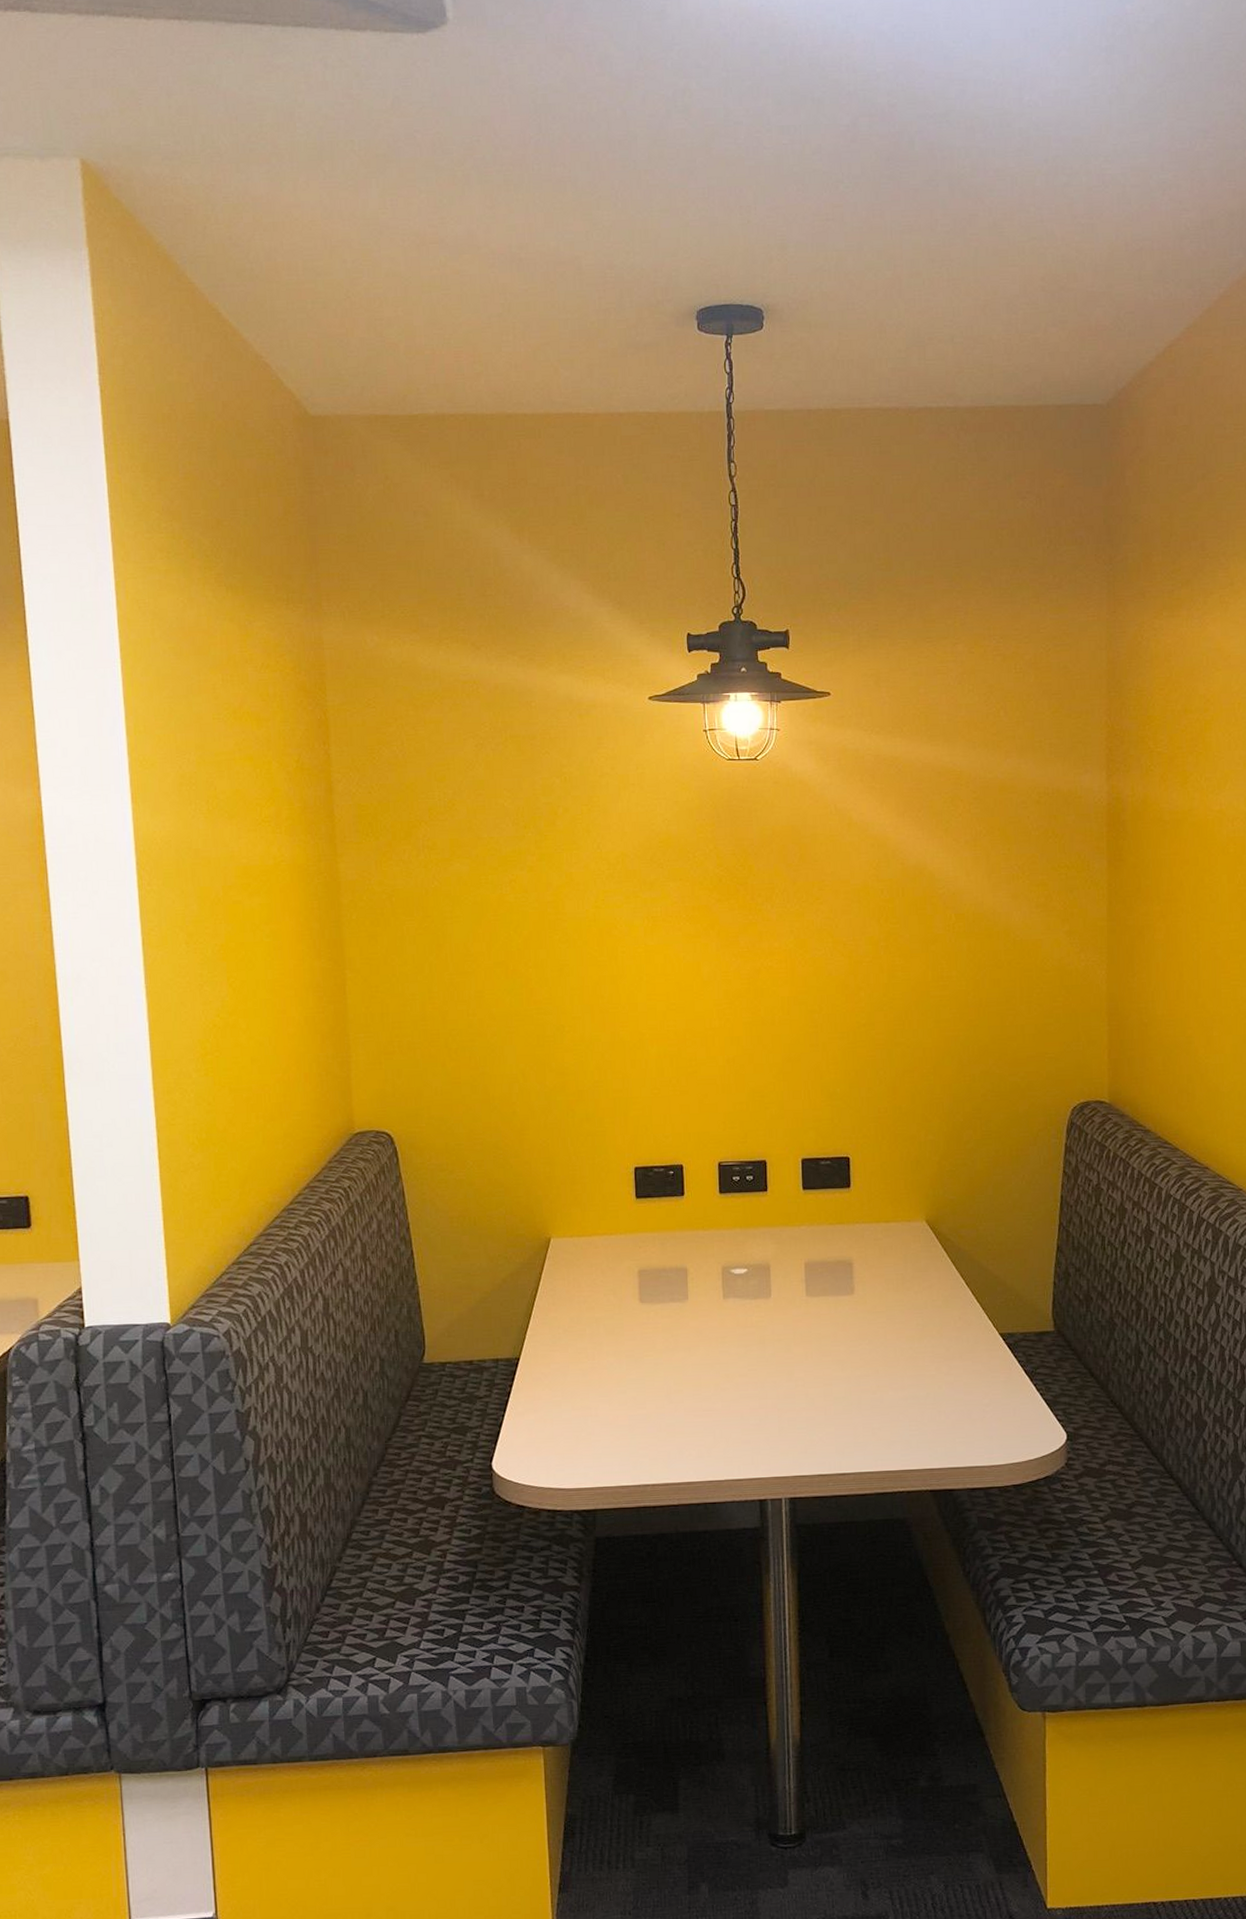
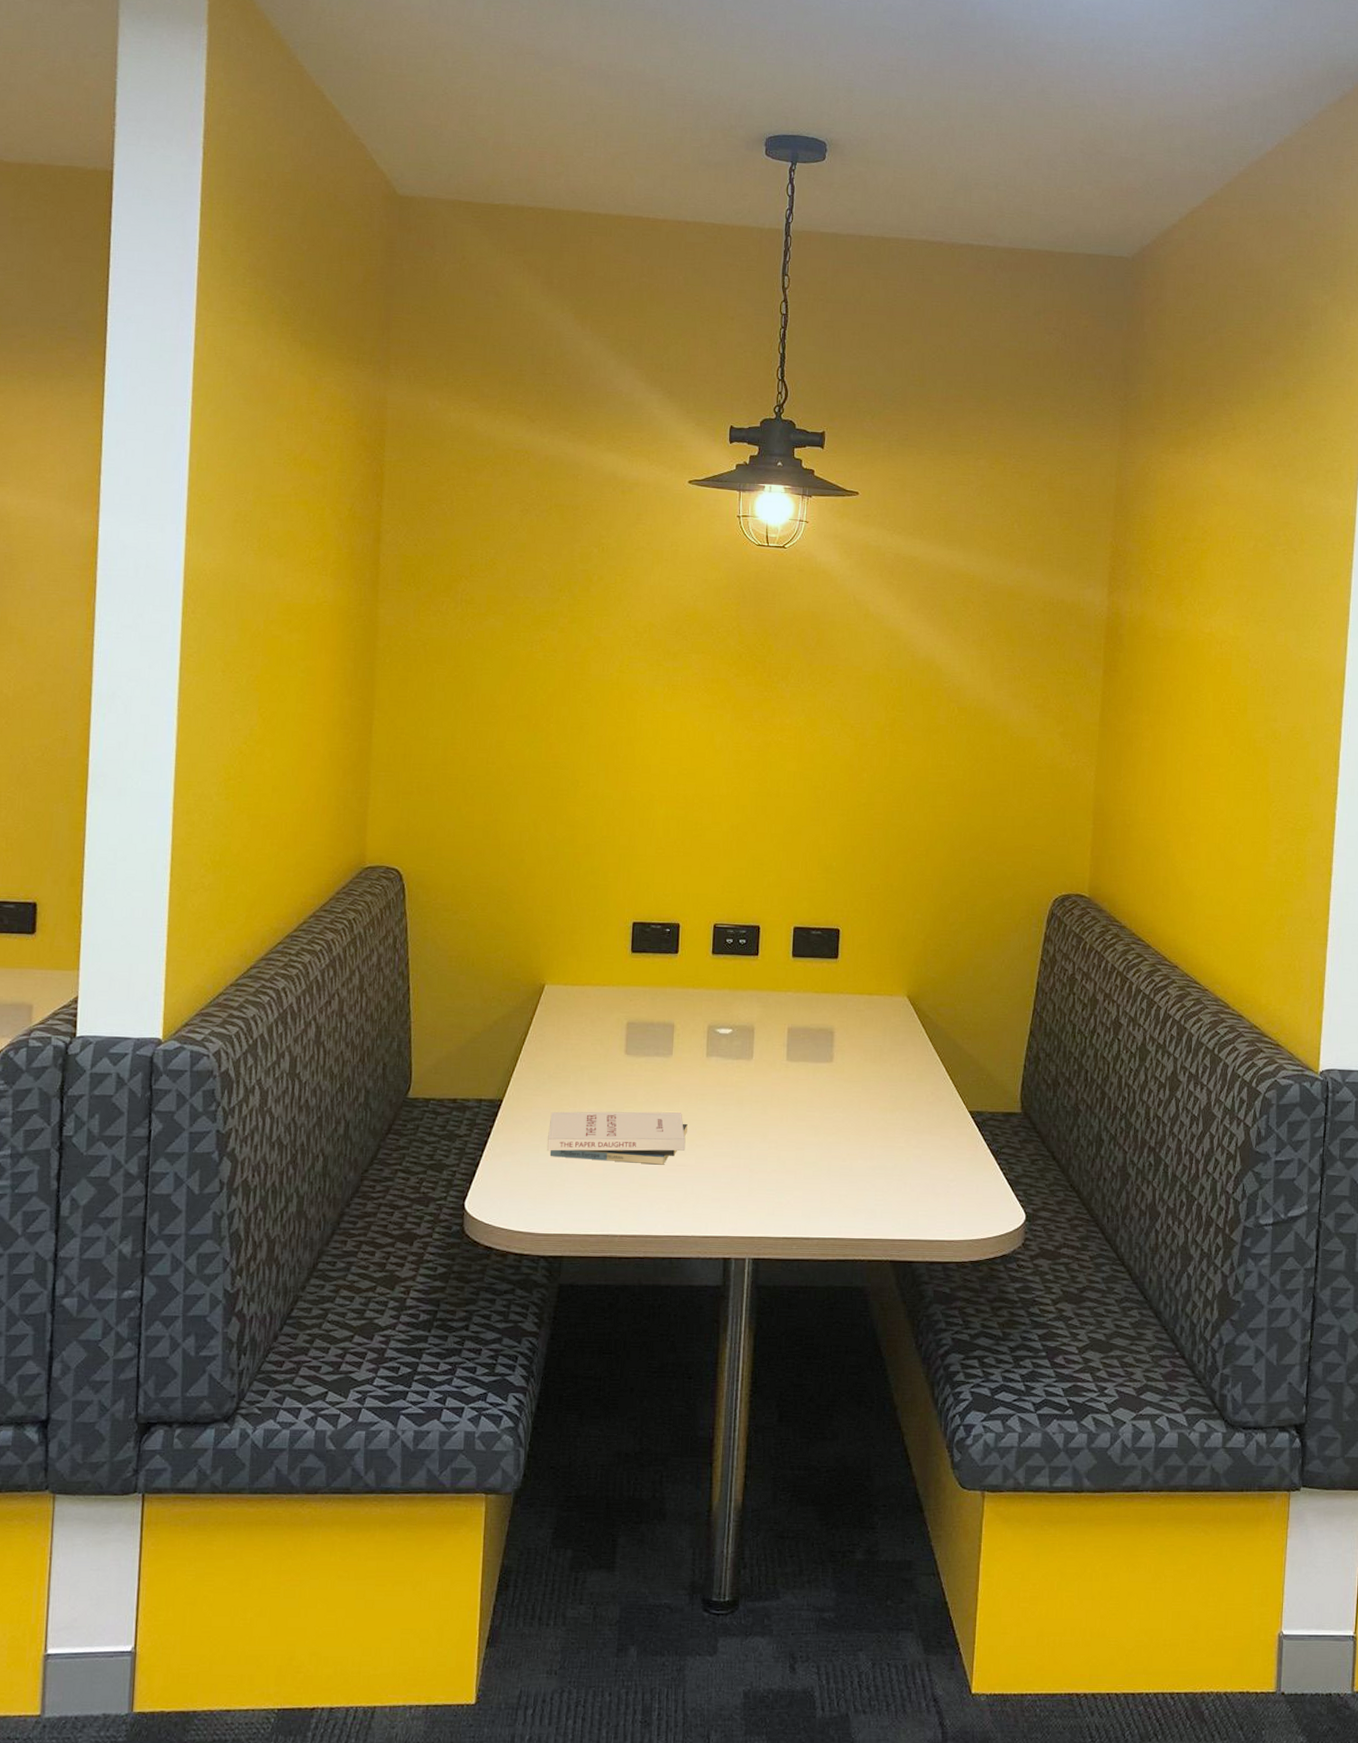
books: none [569,1356,711,1412] -> present [547,1111,688,1165]

